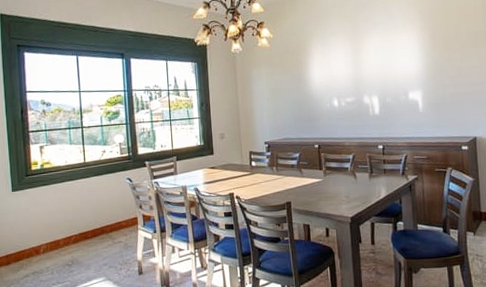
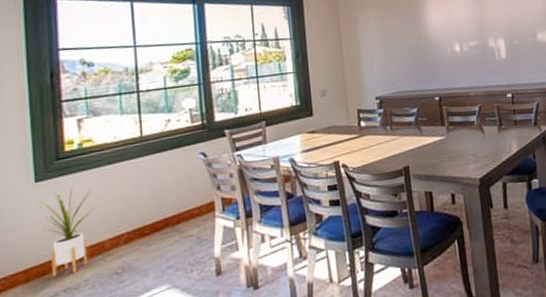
house plant: none [14,195,54,263] -> present [38,185,97,278]

